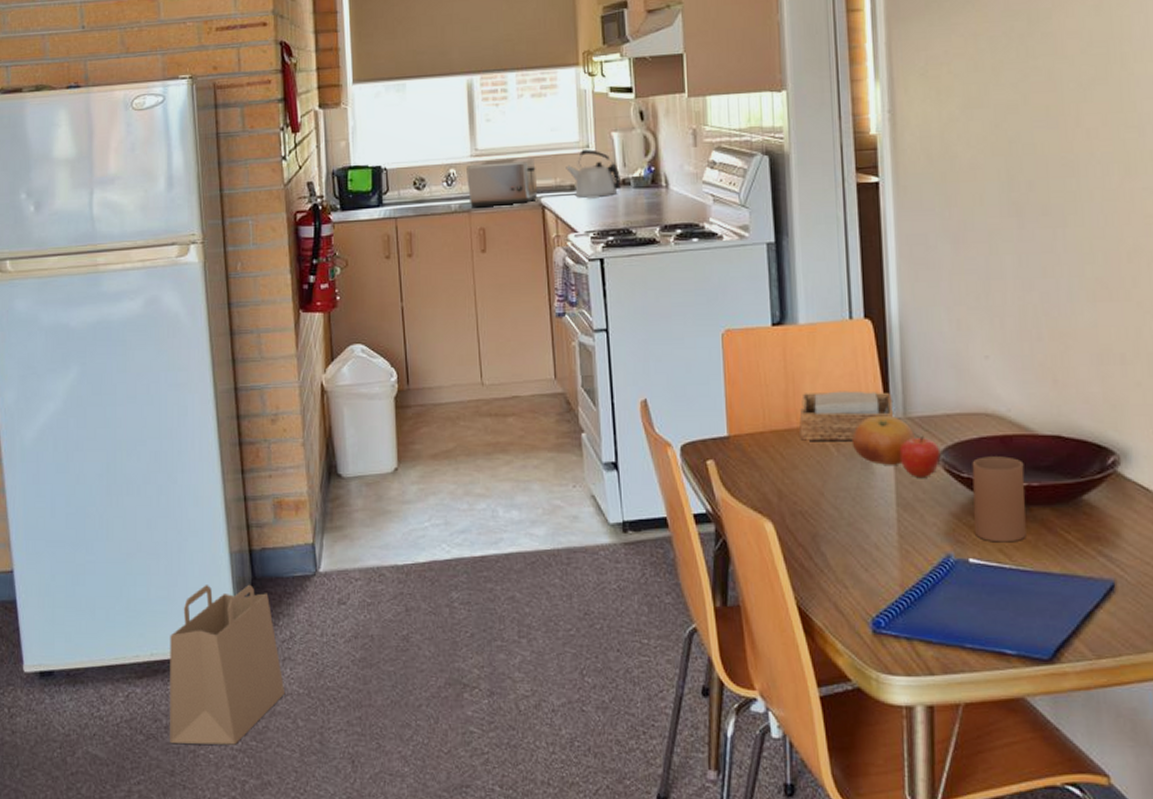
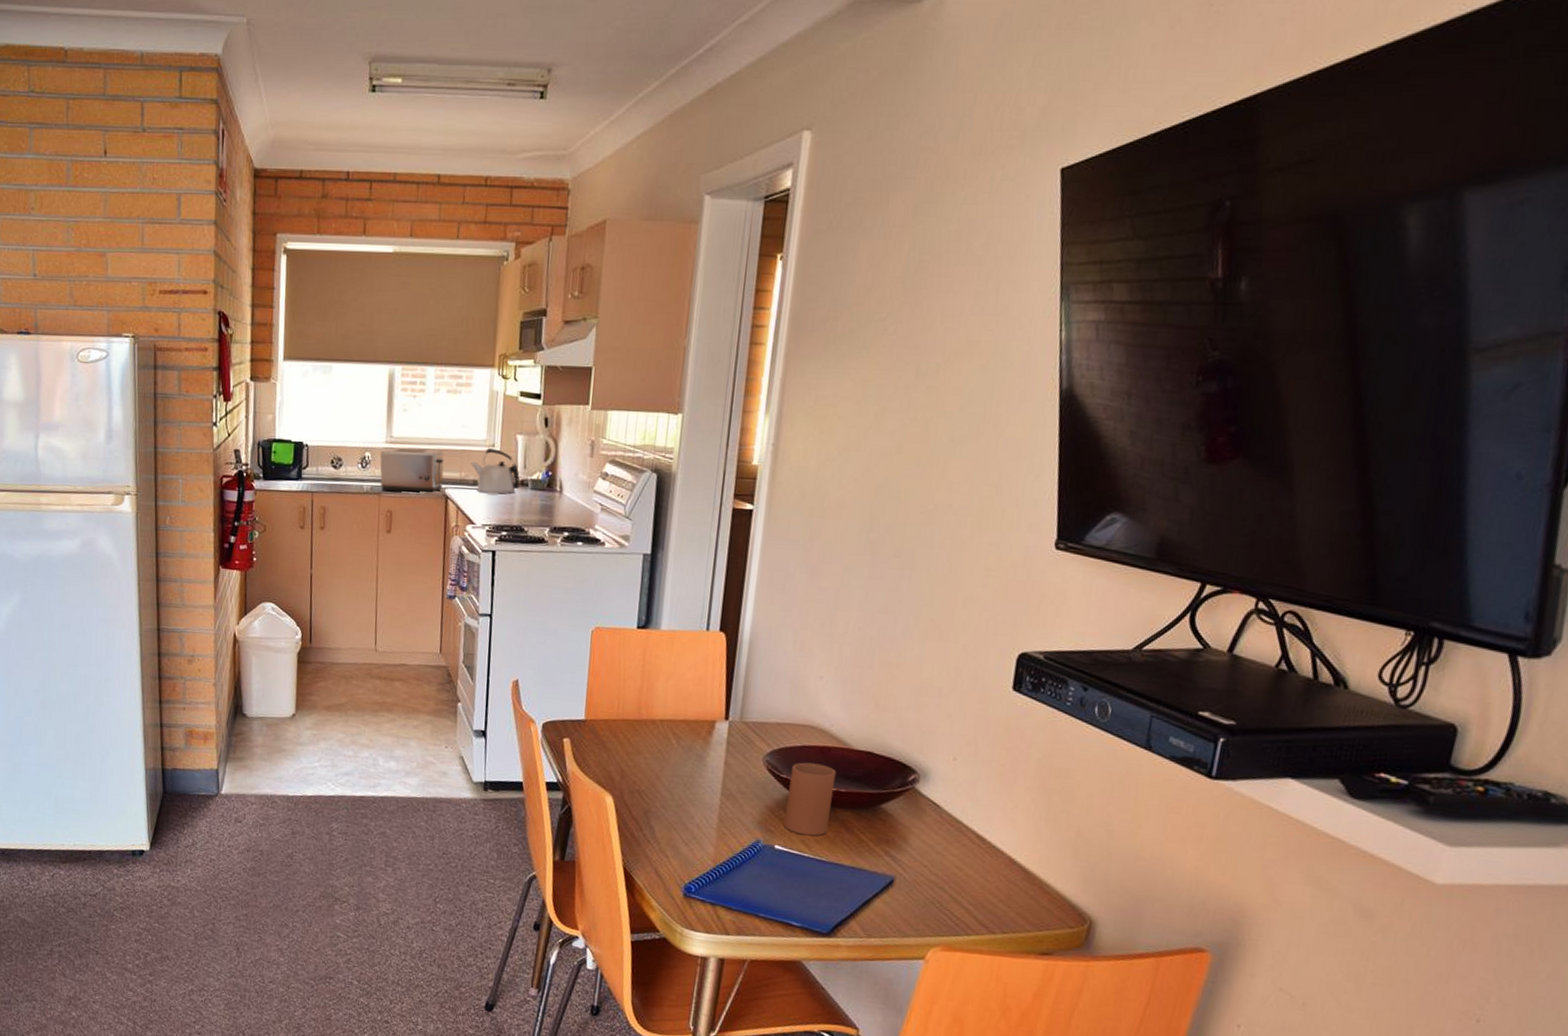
shopping bag: present [170,584,286,745] -> none [87,793,186,925]
napkin holder: present [799,390,894,441] -> none [647,690,733,735]
fruit: present [851,415,916,465] -> none [691,716,747,761]
fruit: present [899,435,941,479] -> none [730,738,767,775]

